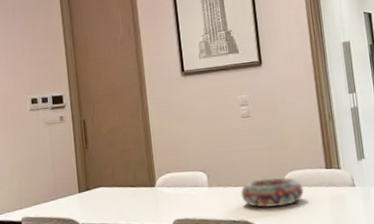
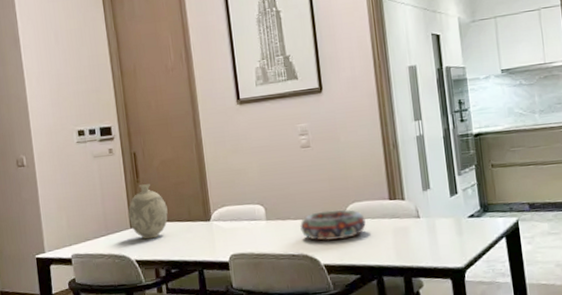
decorative vase: none [76,150,115,204] -> present [127,184,168,240]

